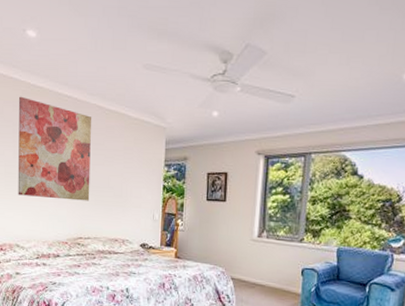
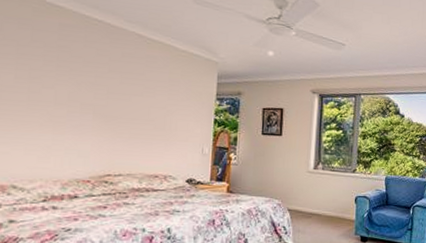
wall art: present [18,96,92,201] -> none [18,13,130,134]

